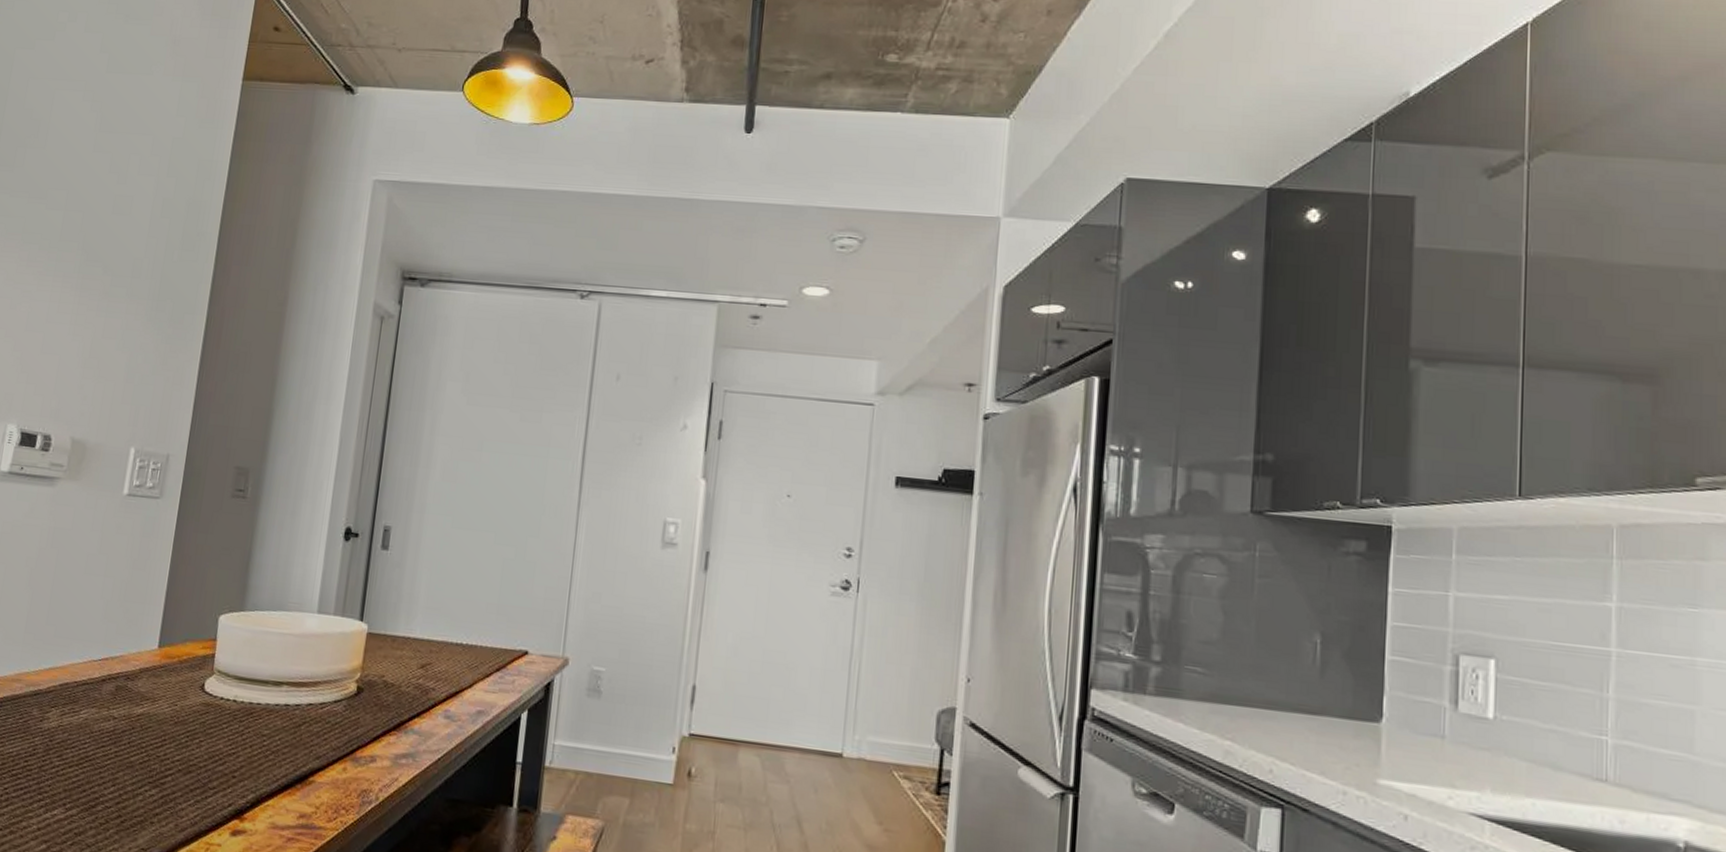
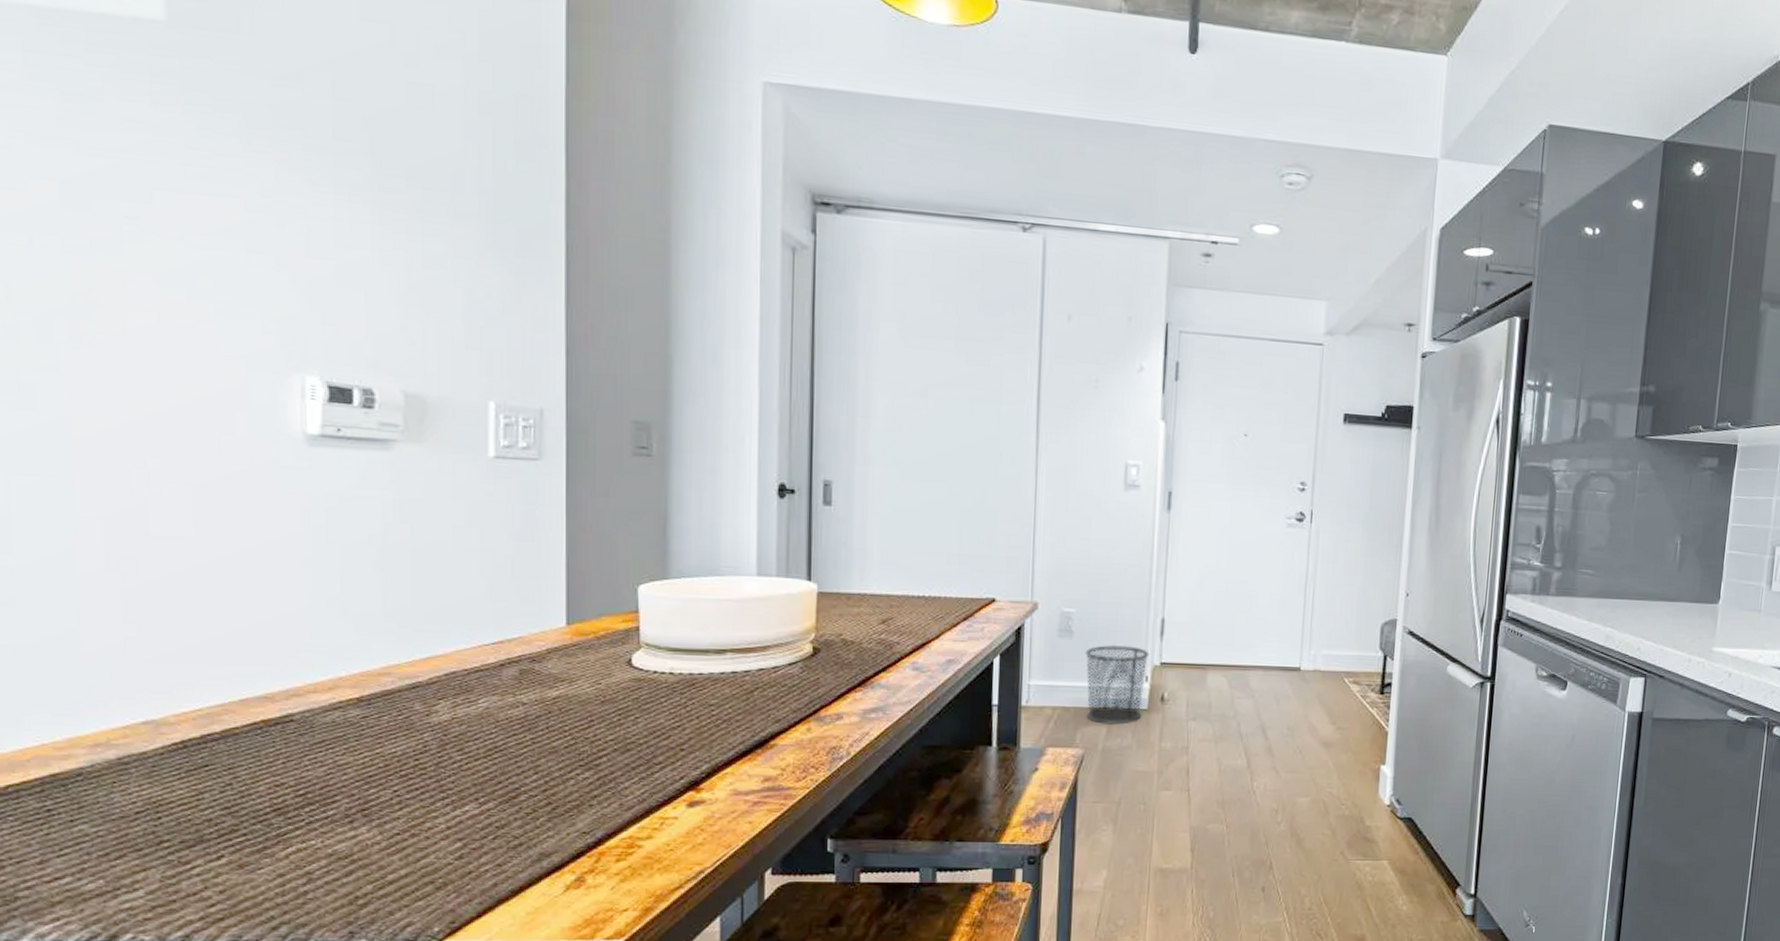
waste bin: none [609,709,678,798] -> present [1085,644,1150,725]

